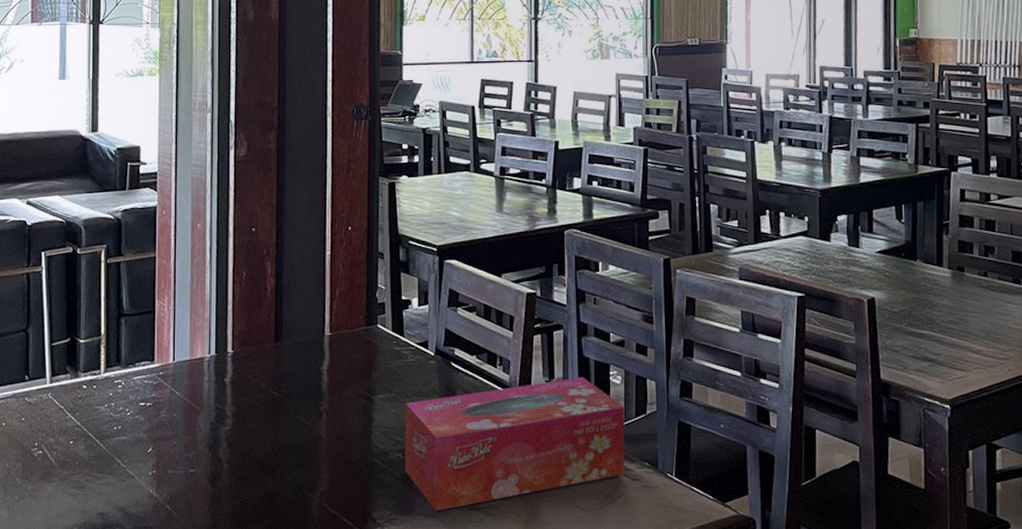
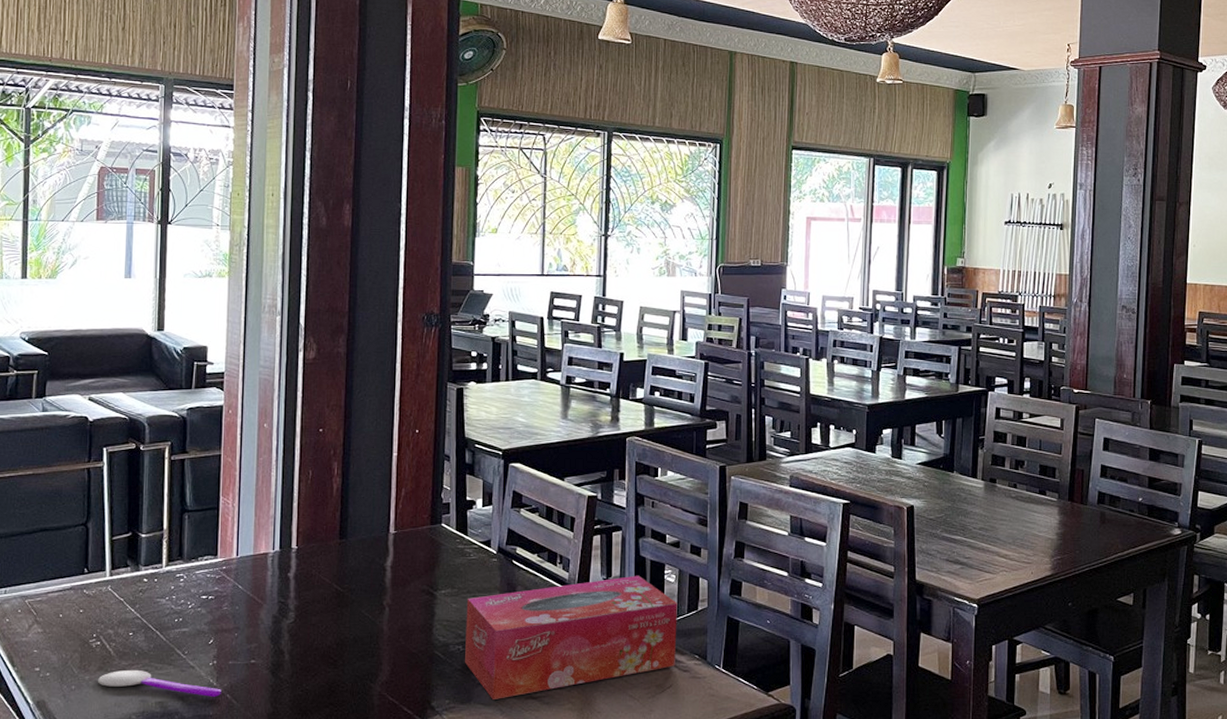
spoon: none [39,479,161,508] -> present [97,669,221,697]

